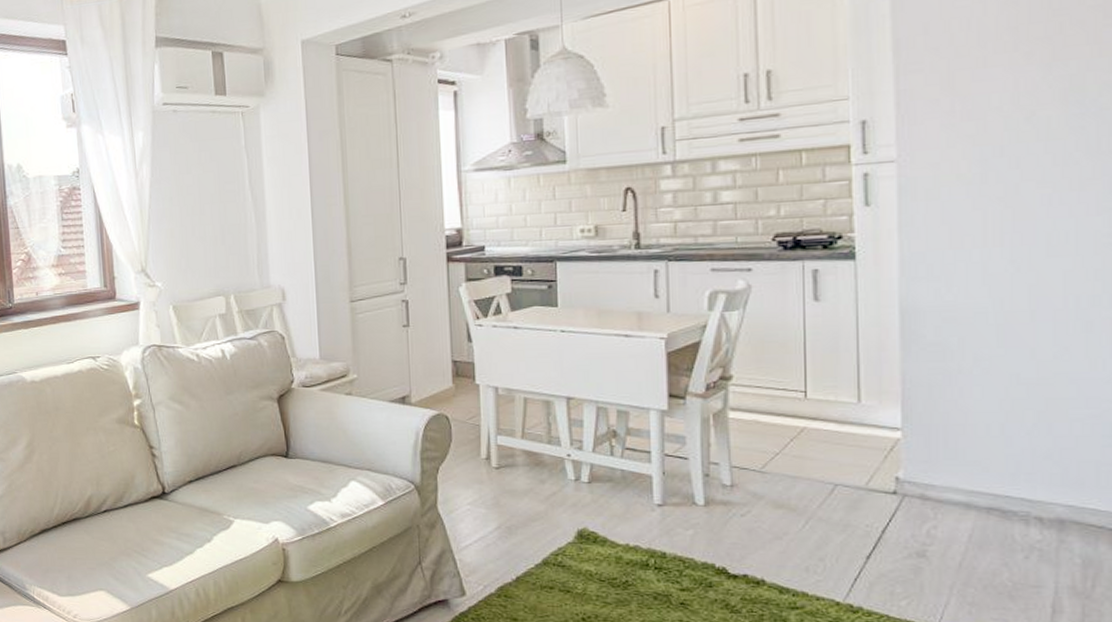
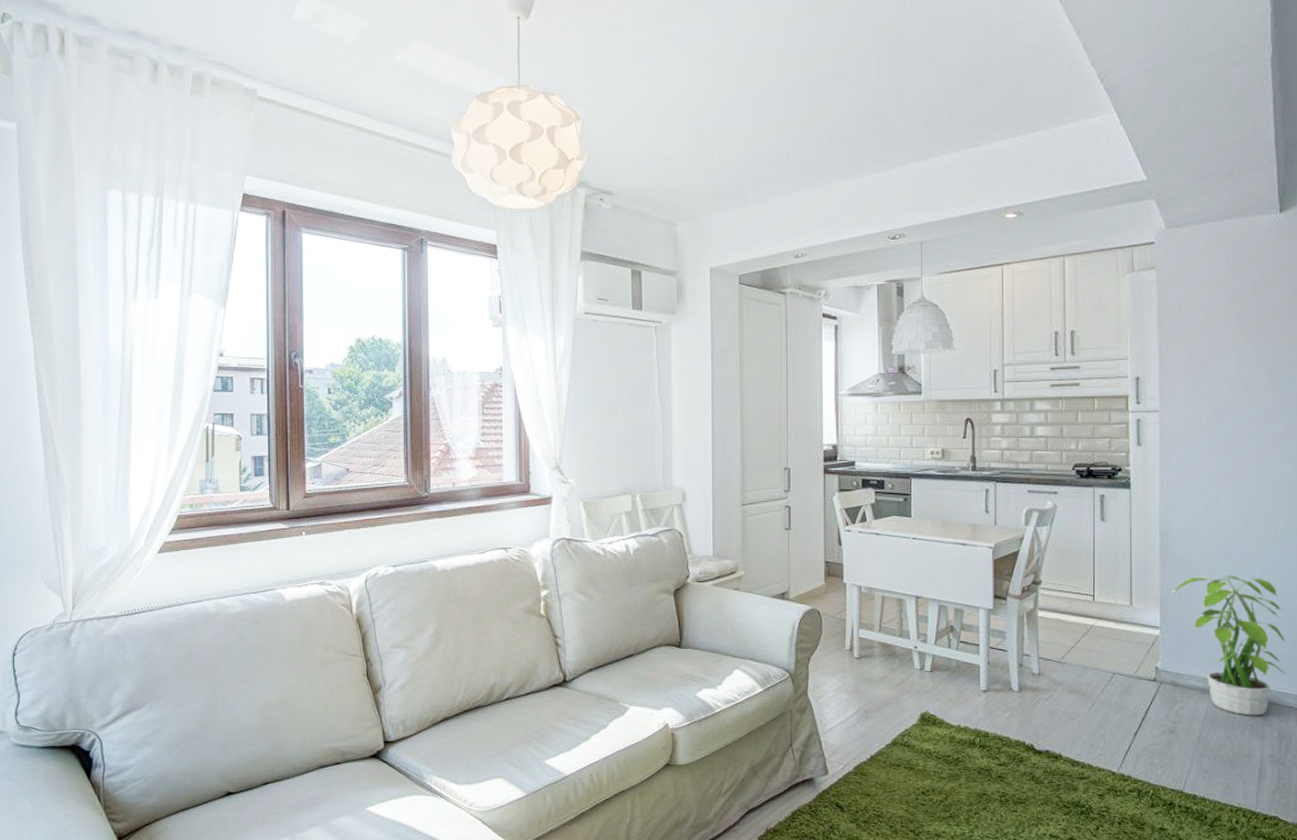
potted plant: none [917,356,1093,538] -> present [1171,570,1286,716]

